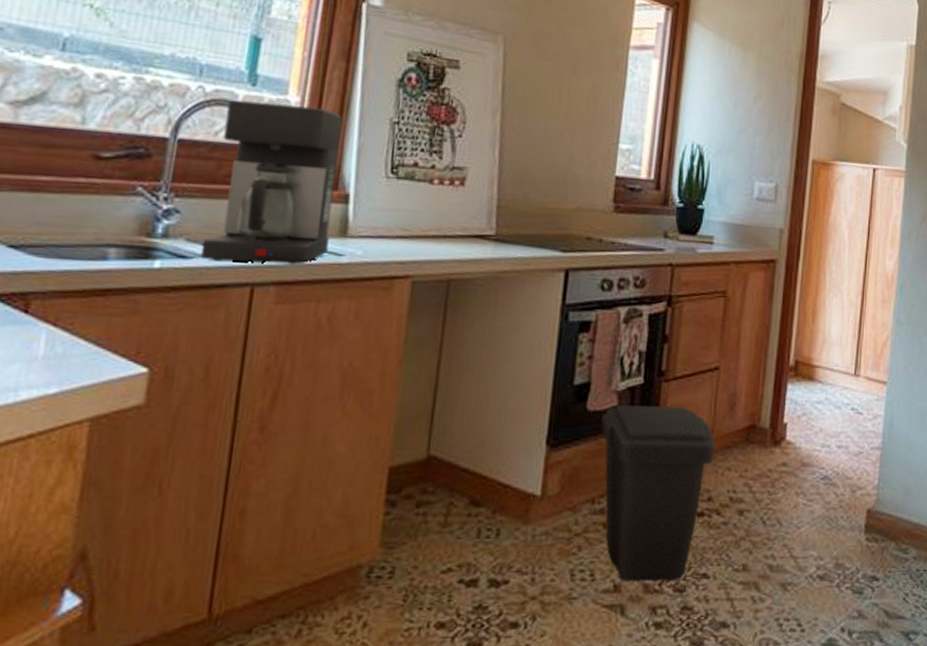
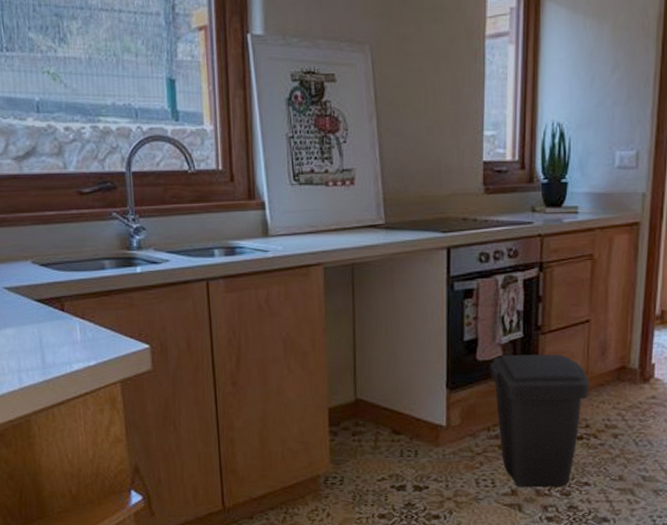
coffee maker: present [200,100,342,266] -> none [162,133,256,264]

